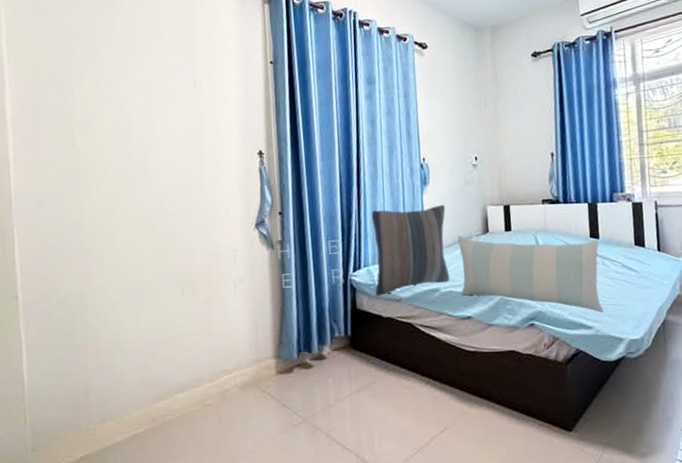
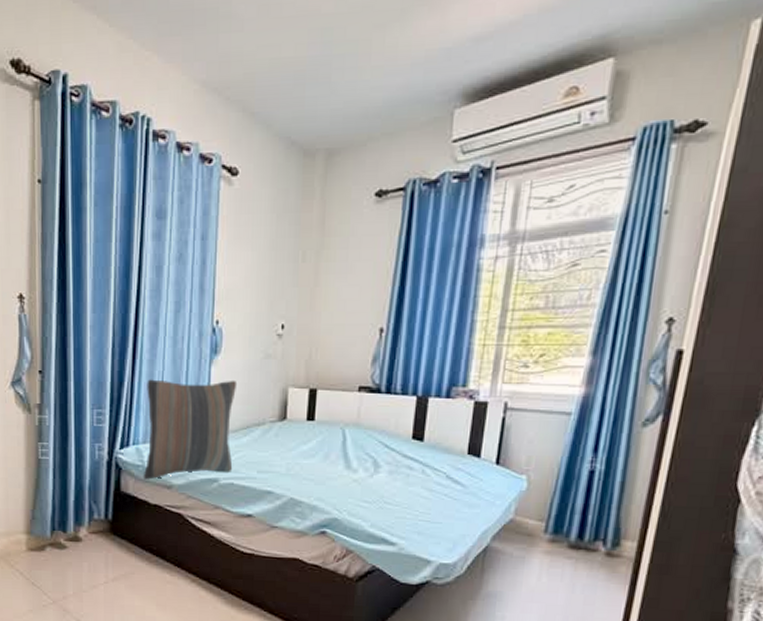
pillow: present [458,235,604,314] -> none [244,420,422,530]

